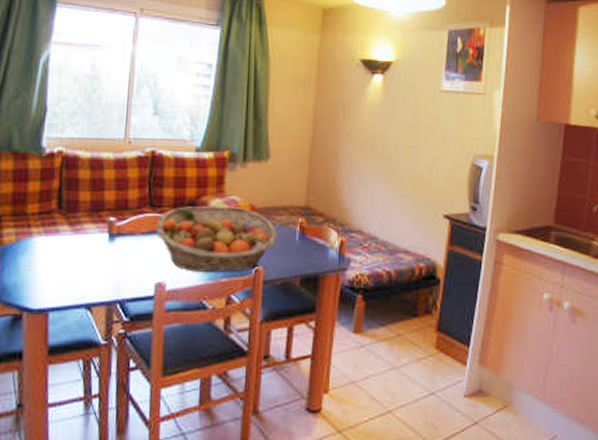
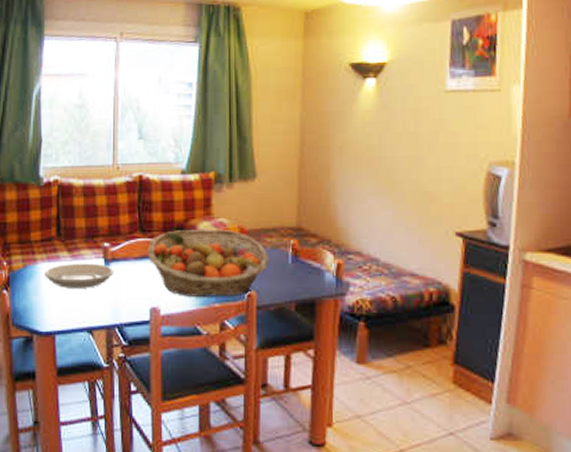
plate: none [40,237,119,263] -> present [45,263,114,288]

